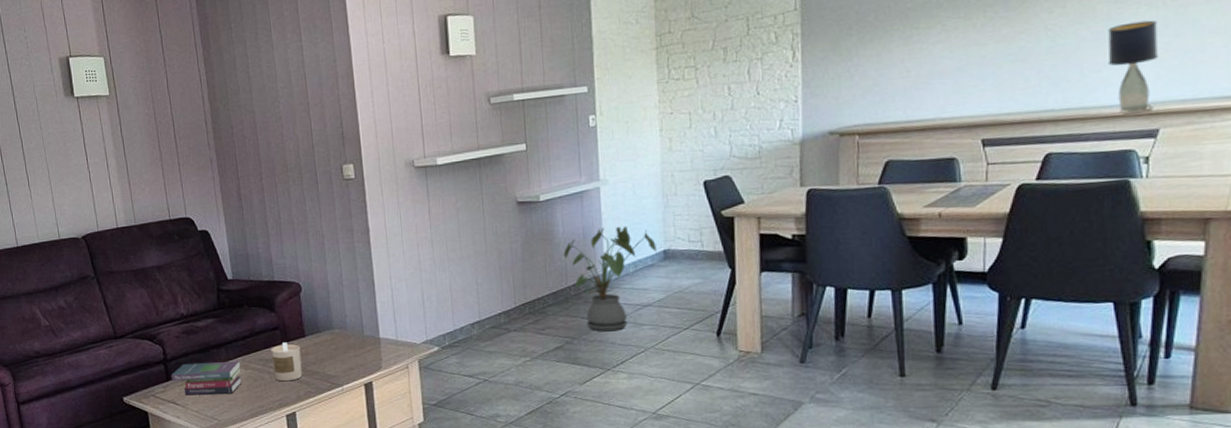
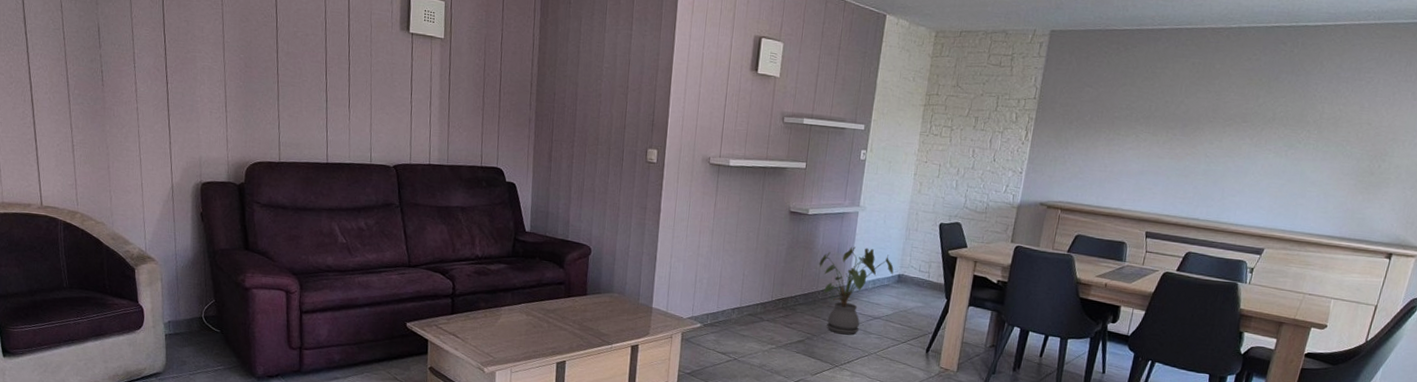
books: present [171,361,242,396] -> none [456,300,524,336]
candle: present [271,342,303,382] -> none [552,297,580,333]
table lamp: present [1108,20,1158,114] -> none [1241,163,1279,234]

